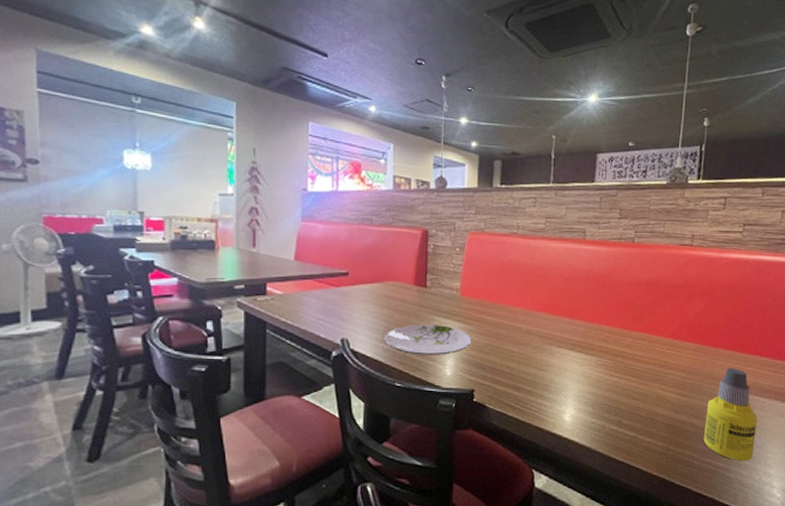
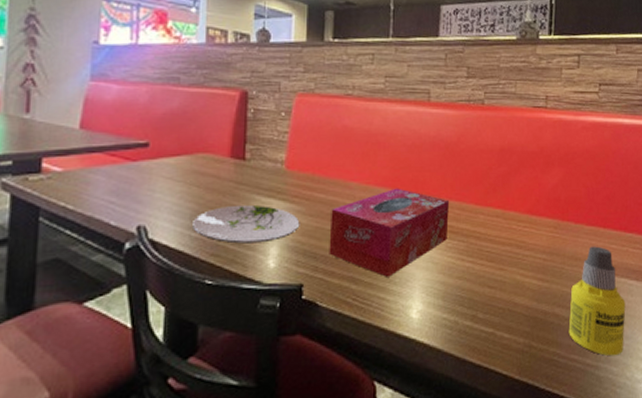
tissue box: none [496,313,601,387] -> present [329,188,450,277]

